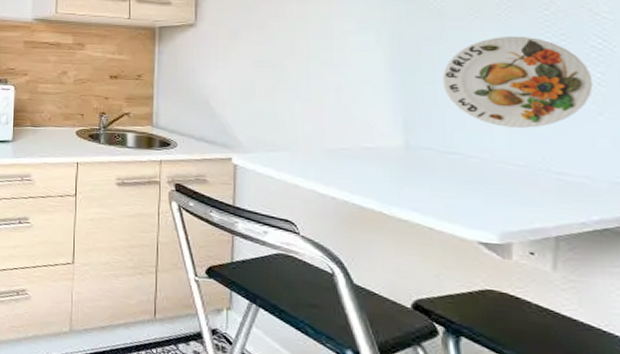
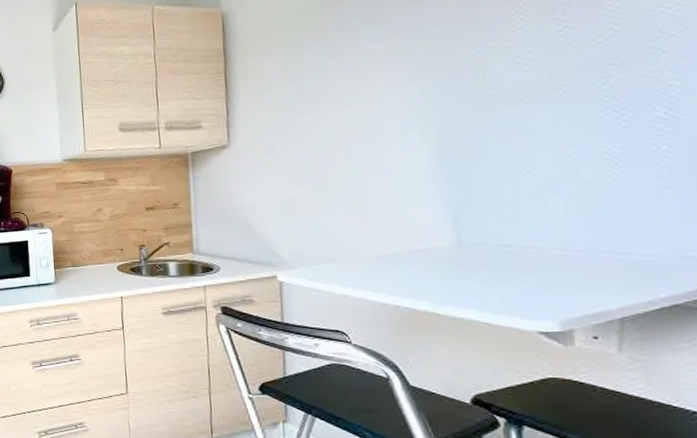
decorative plate: present [442,36,594,128] -> none [493,115,659,213]

